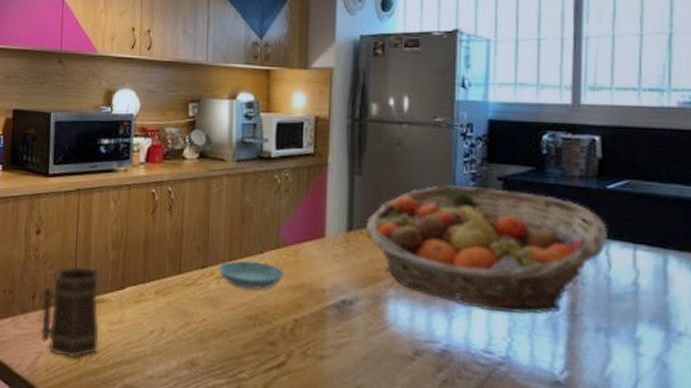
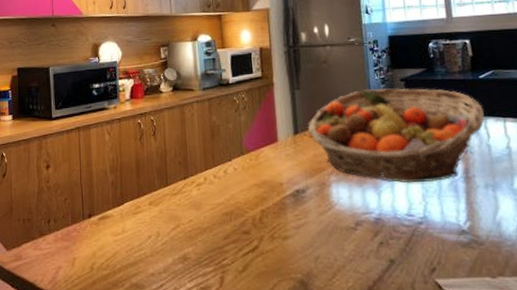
mug: present [40,266,102,360] -> none [56,191,107,269]
saucer: present [218,260,285,290] -> none [197,168,250,191]

